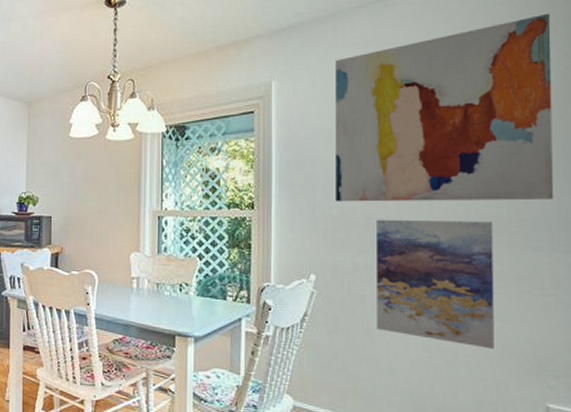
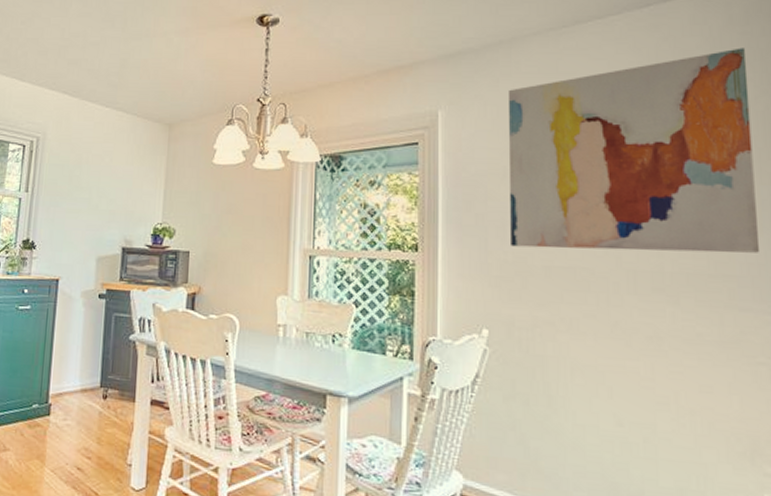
wall art: present [377,220,494,349] -> none [558,269,699,425]

